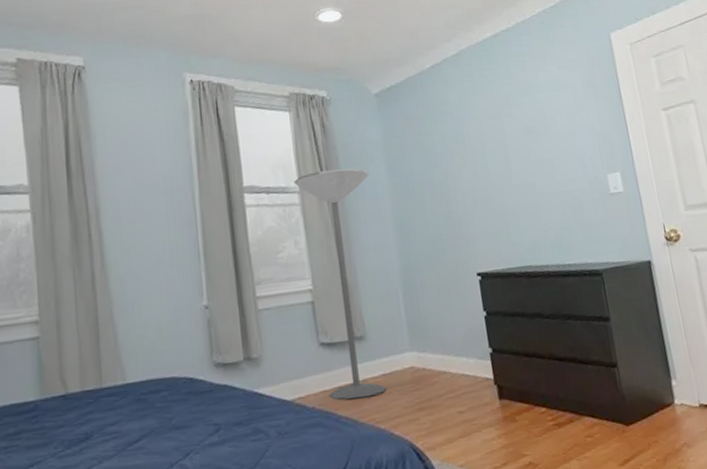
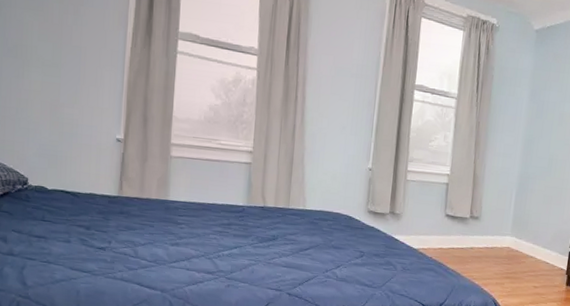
floor lamp: present [293,168,387,400] -> none [443,84,515,260]

